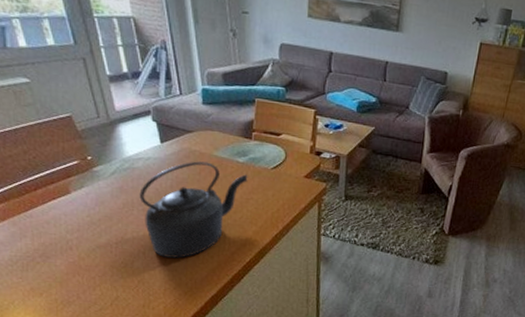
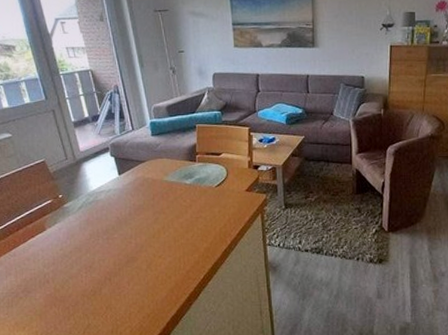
kettle: present [139,161,248,258] -> none [103,187,196,282]

